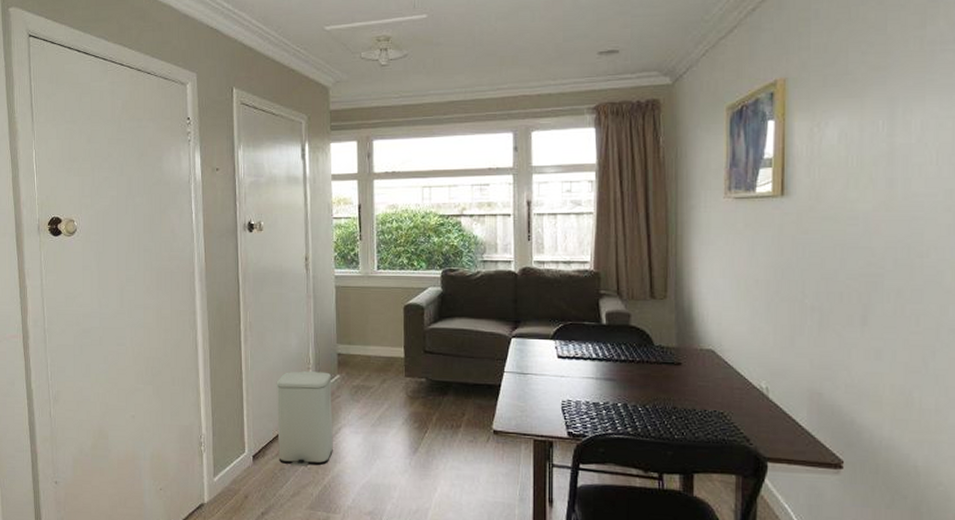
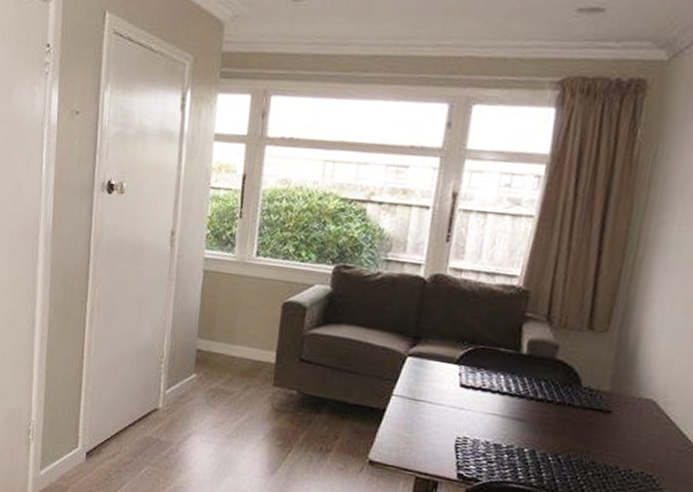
pedal bin: present [276,371,333,467] -> none [115,363,187,473]

